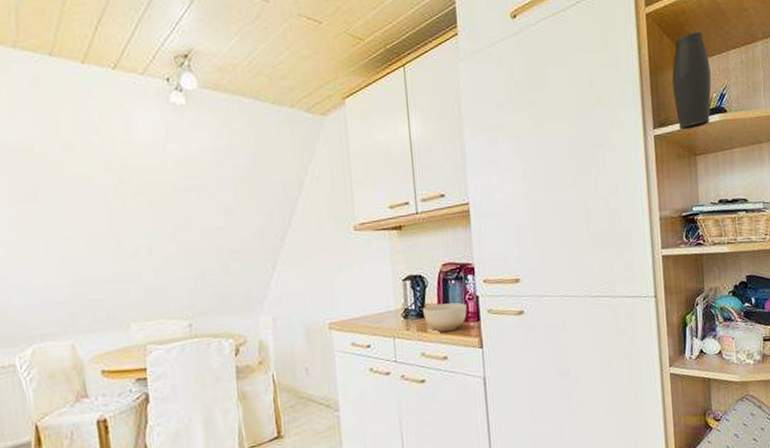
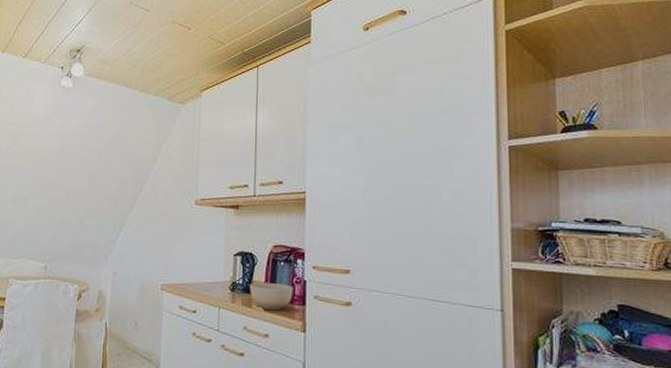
vase: present [671,31,712,131] -> none [532,49,579,144]

